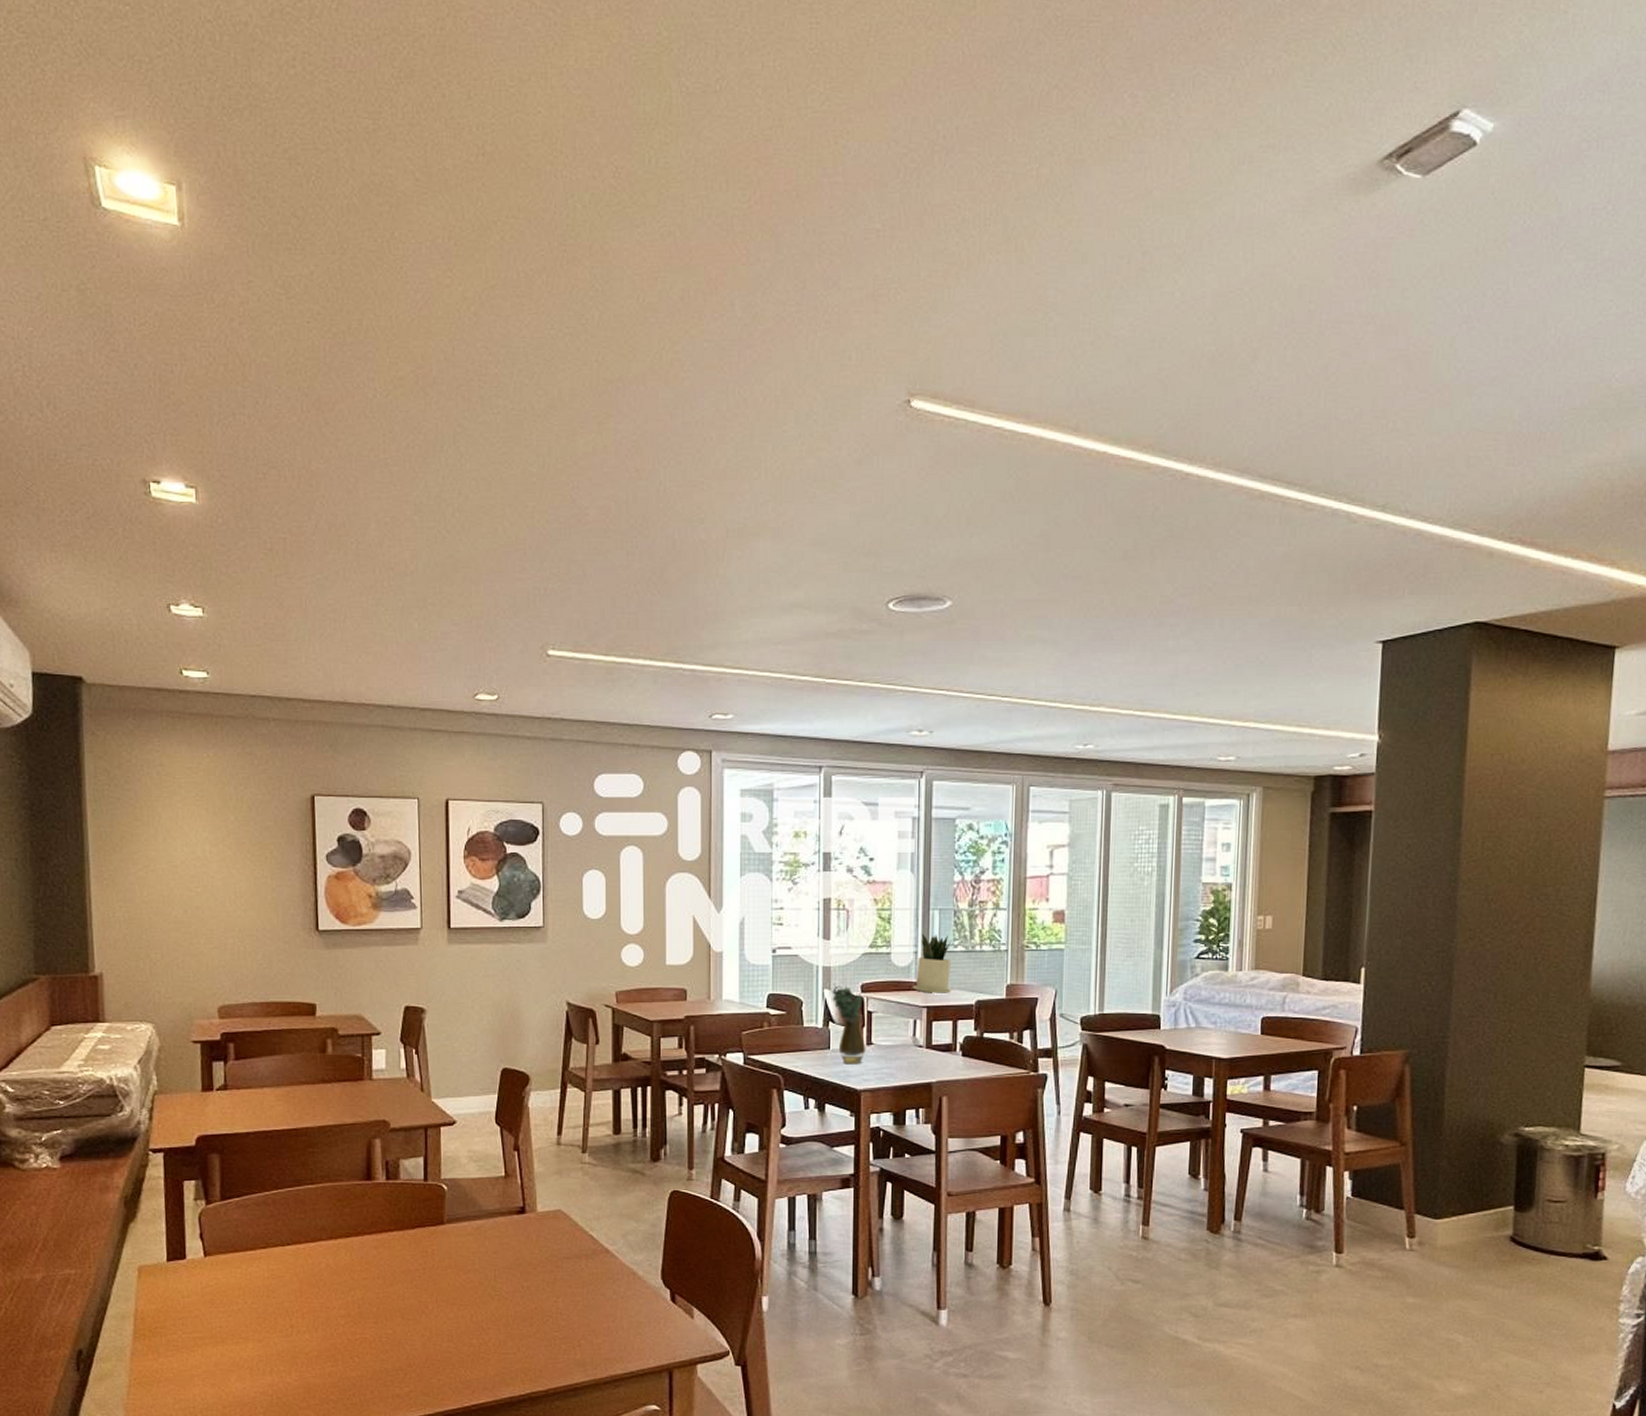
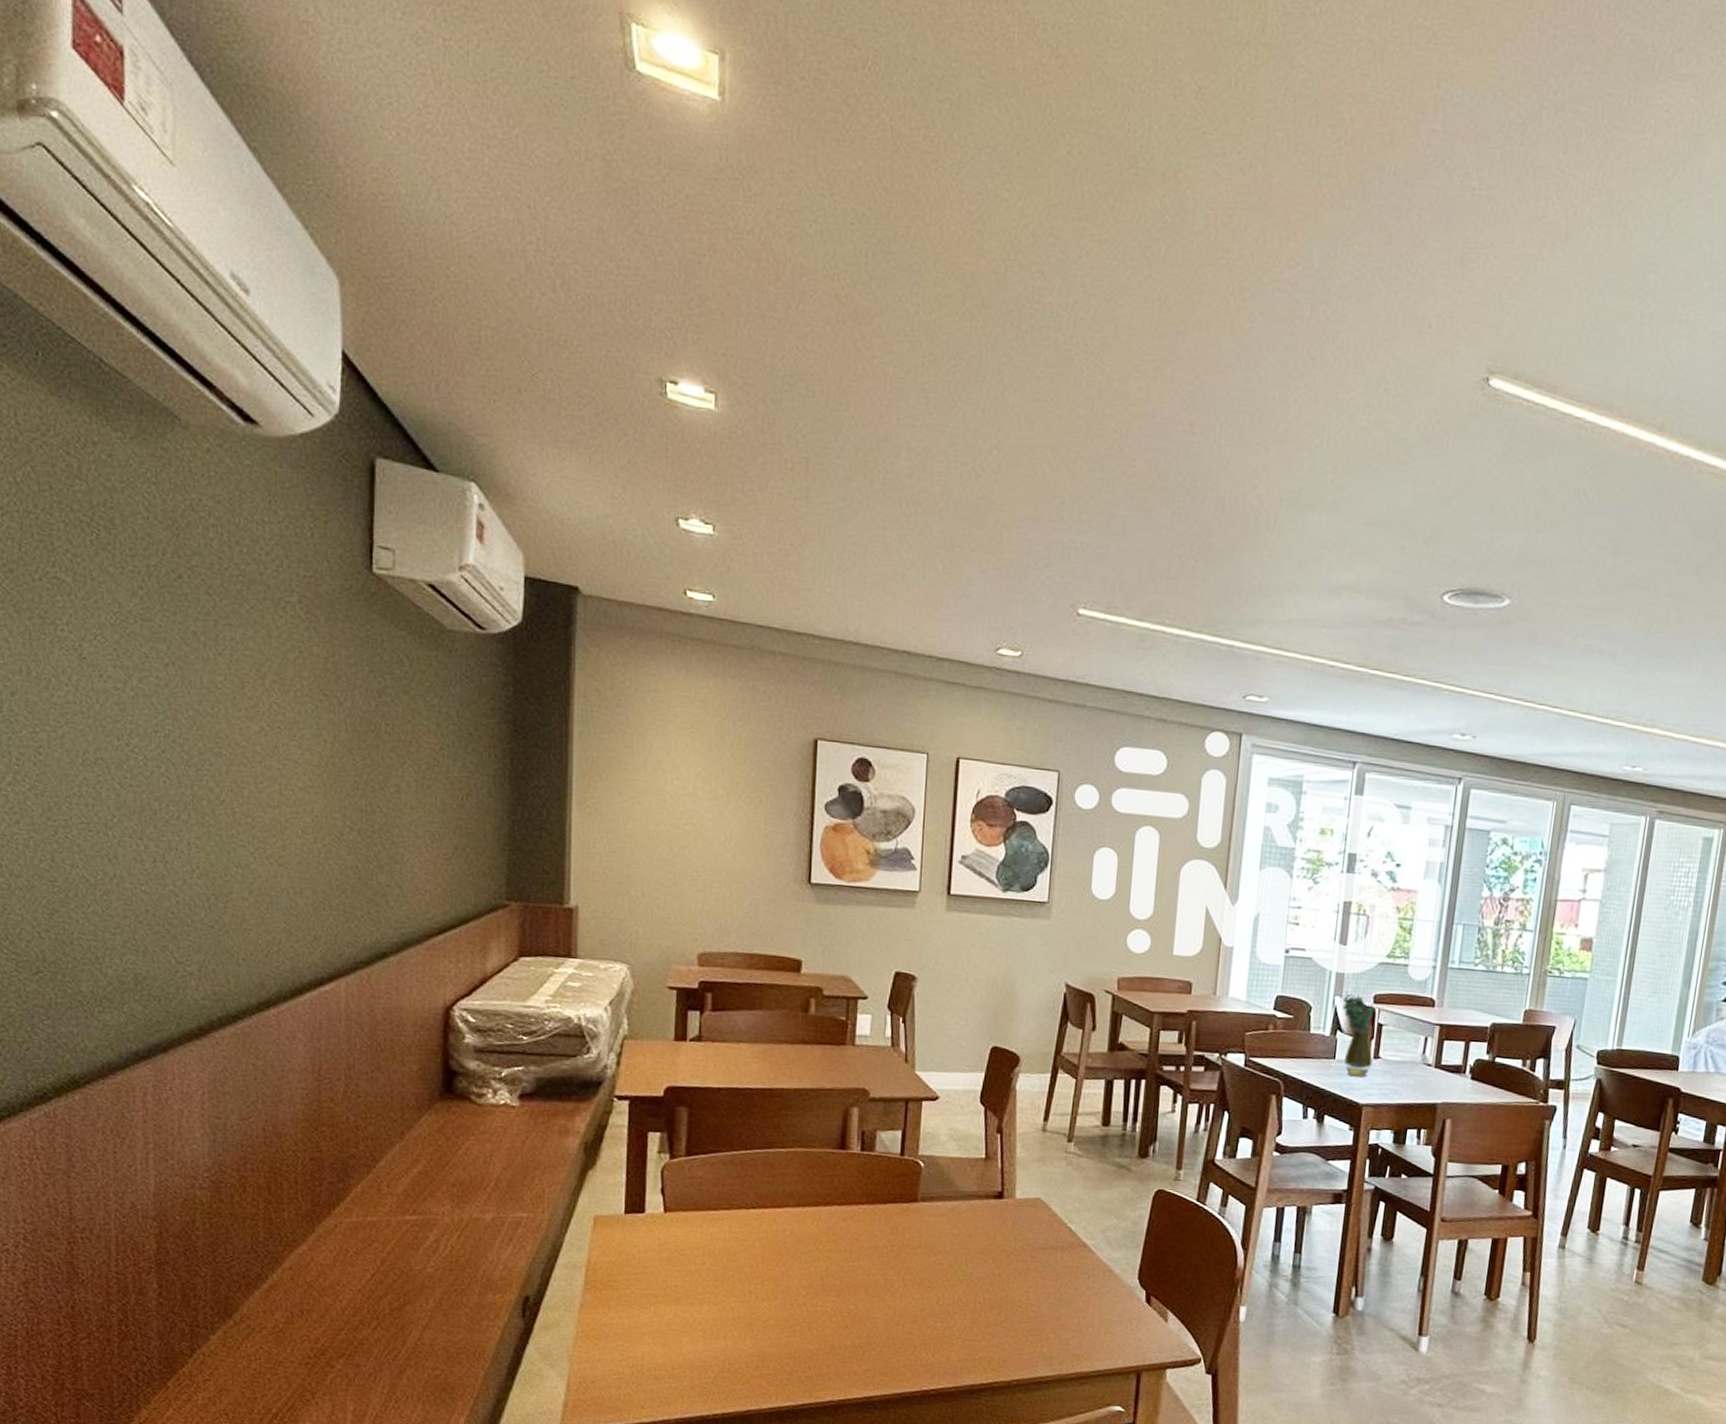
planter: present [912,933,952,993] -> none [1427,948,1473,1013]

